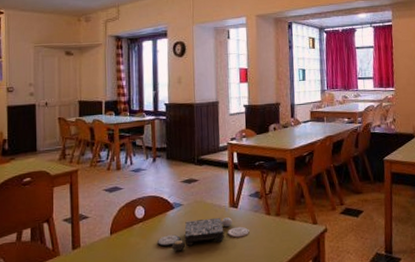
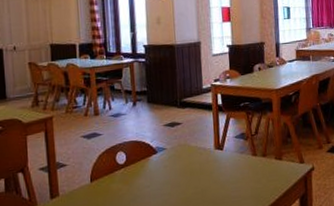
board game: present [158,217,249,252] -> none [141,160,236,197]

